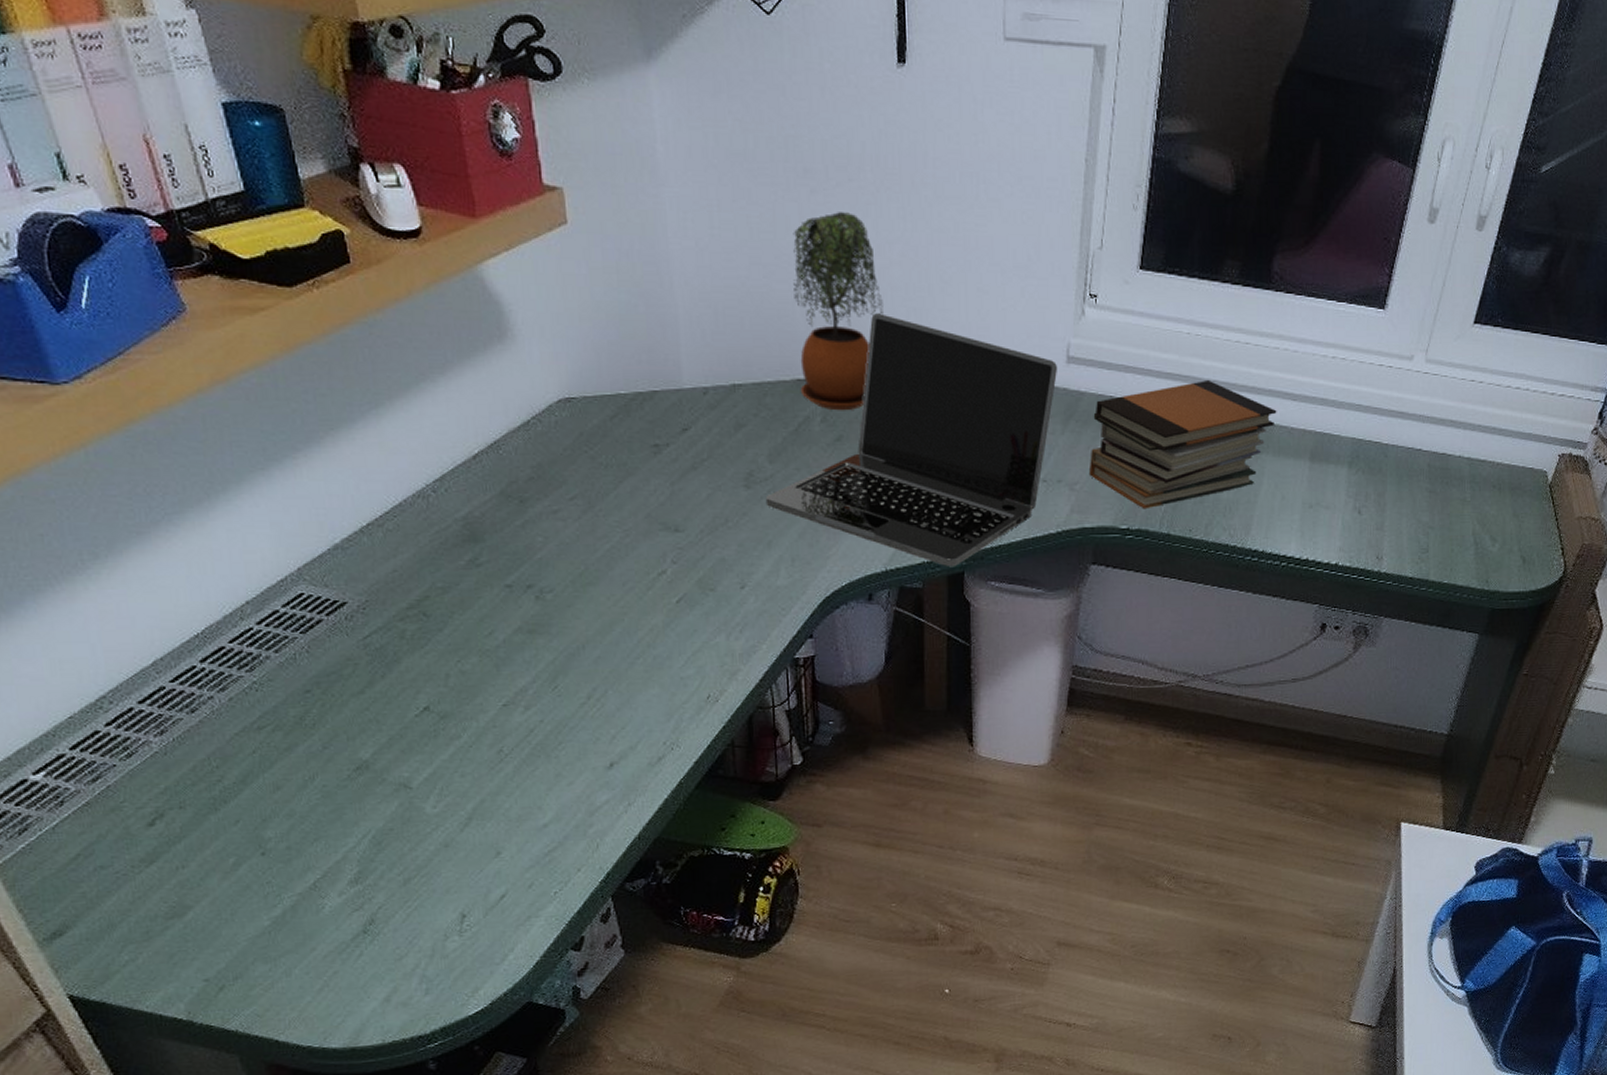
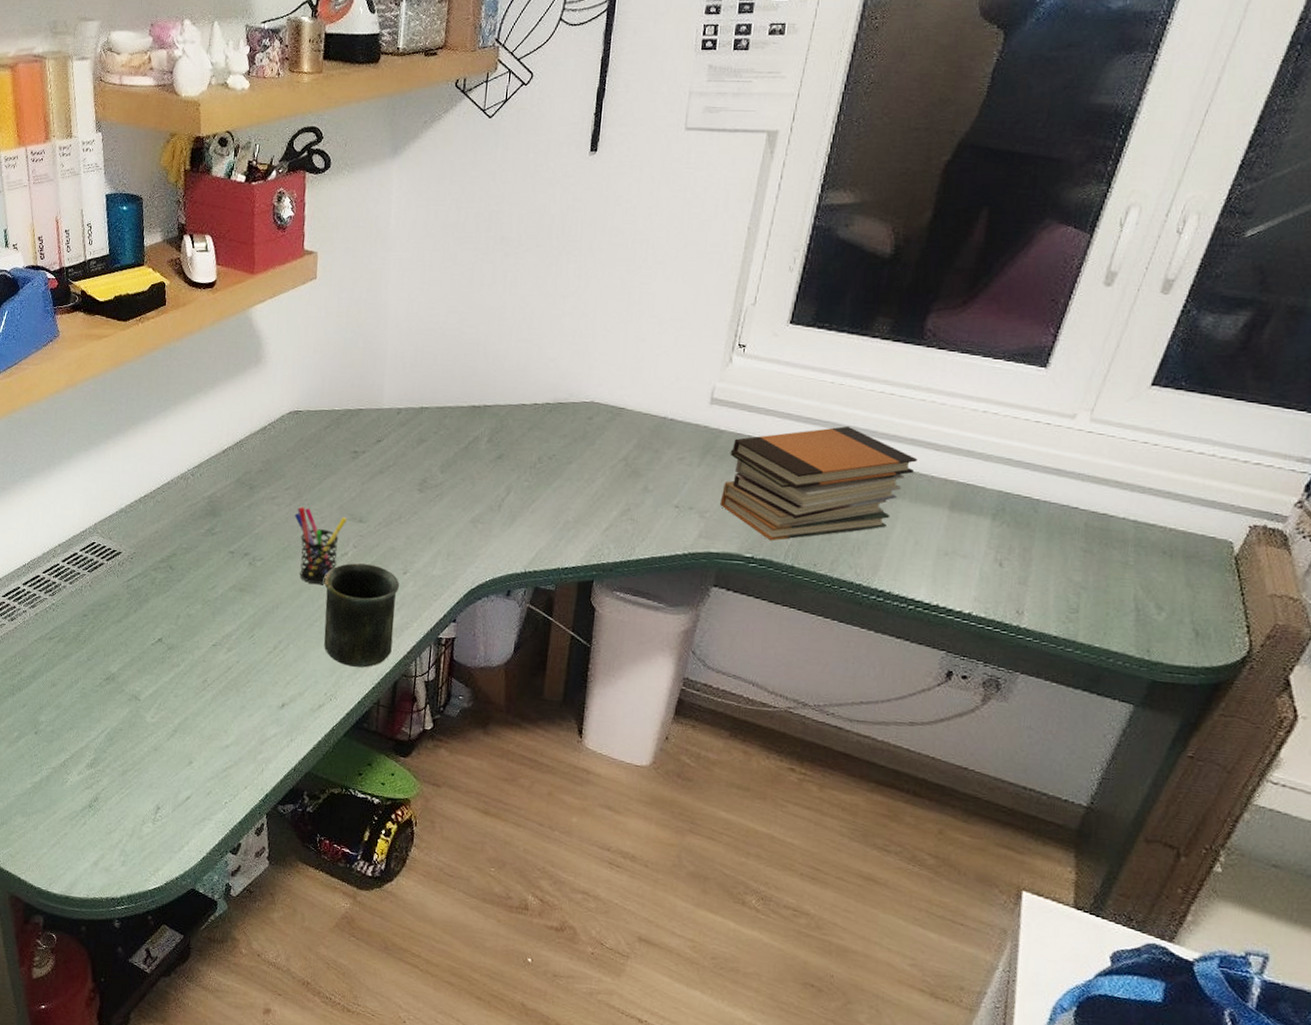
pen holder: none [587,519,659,613] -> present [294,506,347,584]
mug: none [640,582,740,706] -> present [324,563,400,668]
laptop: present [765,313,1057,568] -> none [433,354,701,576]
potted plant: present [793,212,883,411] -> none [474,271,553,434]

